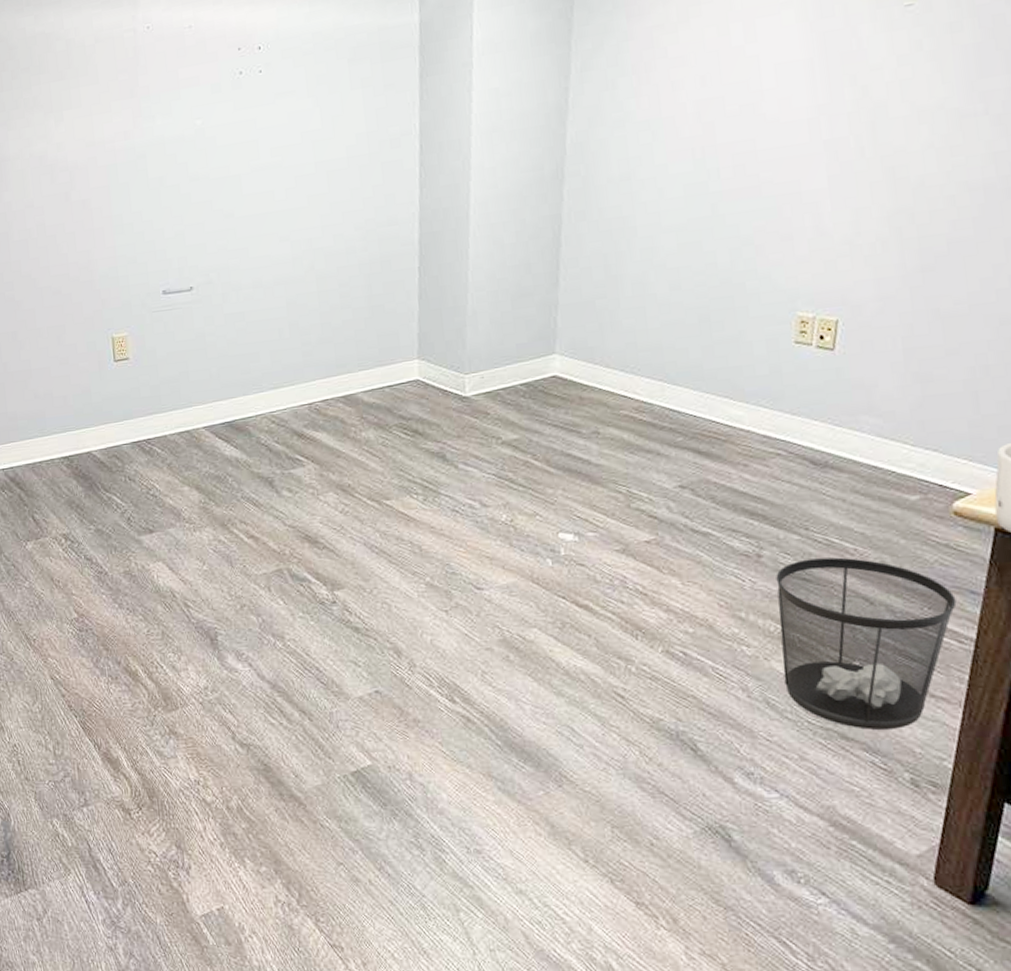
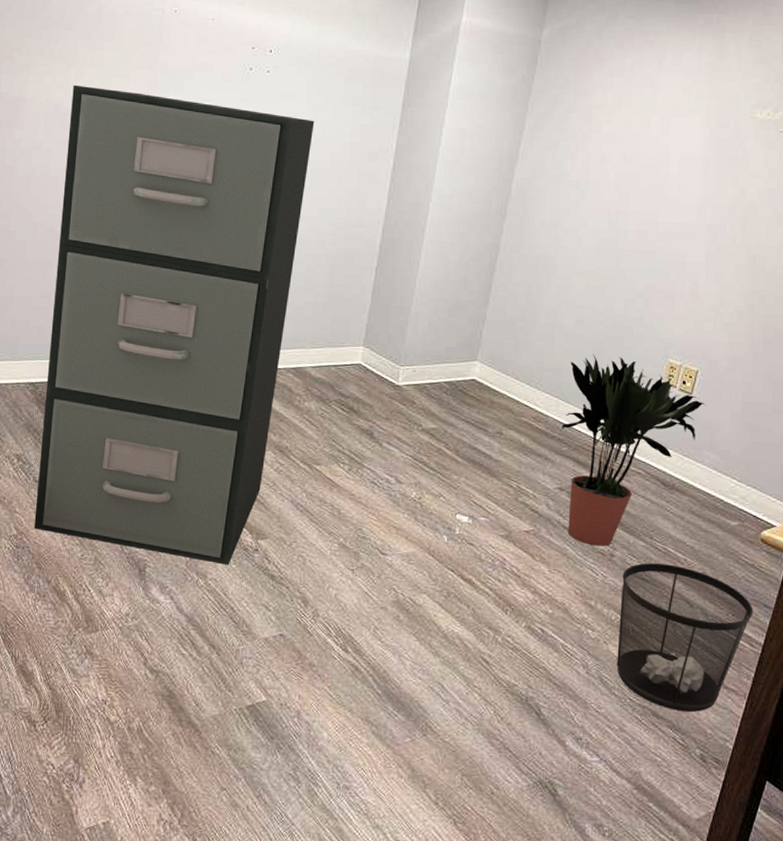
filing cabinet: none [54,115,328,623] -> present [34,84,315,565]
potted plant: none [671,320,855,548] -> present [562,354,706,546]

